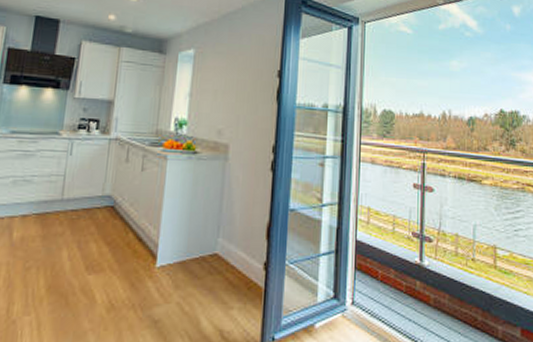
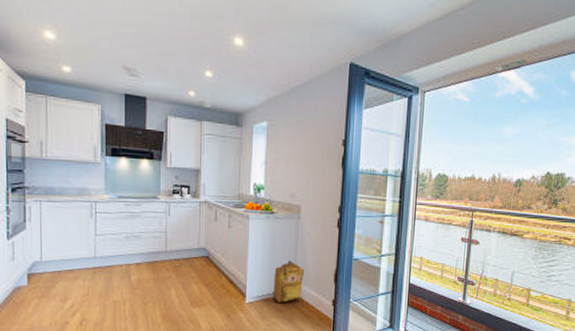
backpack: none [189,211,231,266] -> present [272,260,305,302]

